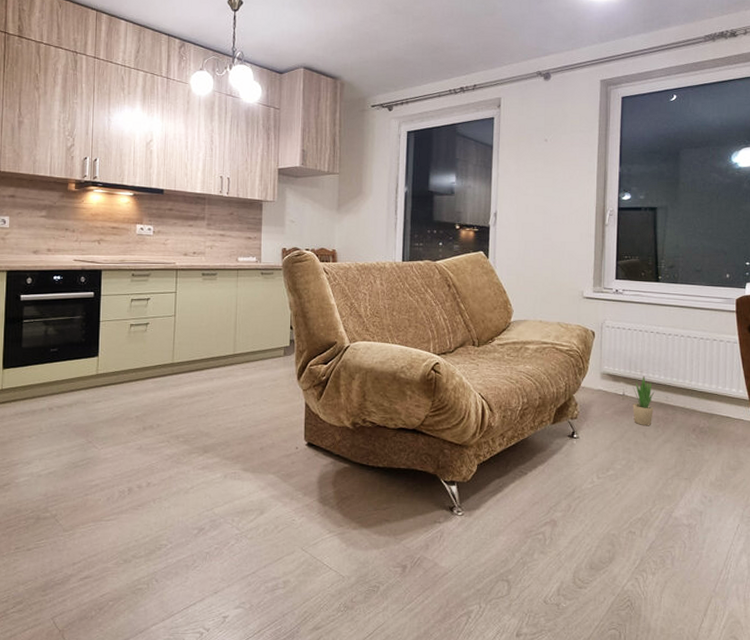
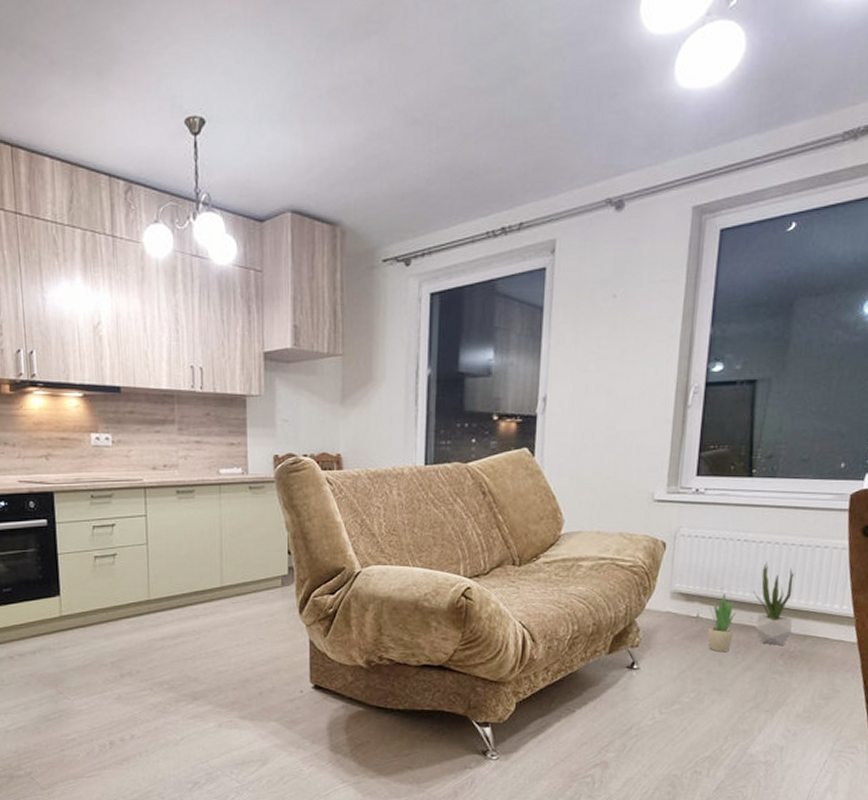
potted plant: none [667,350,700,422] -> present [753,561,795,645]

